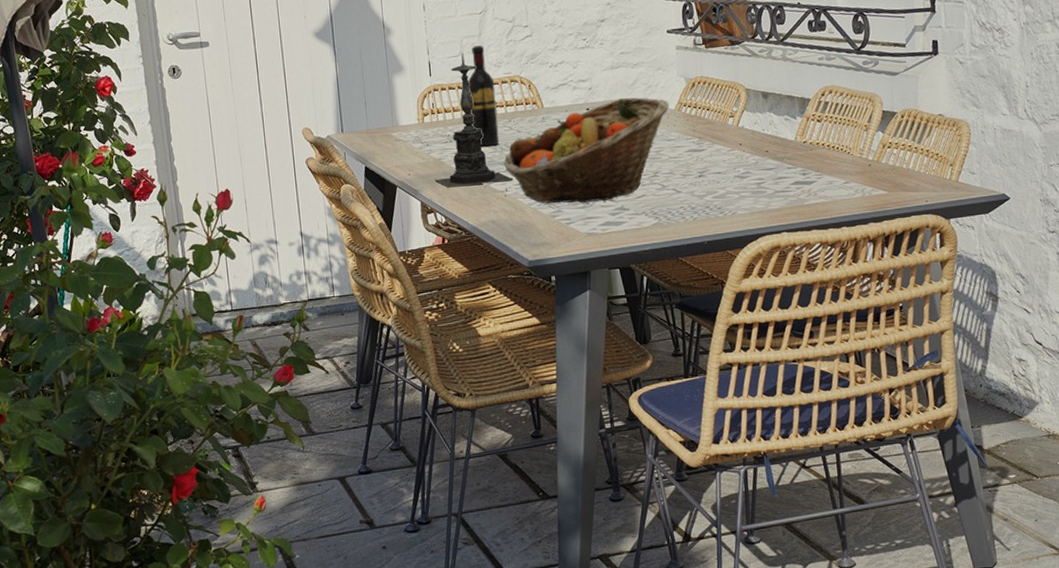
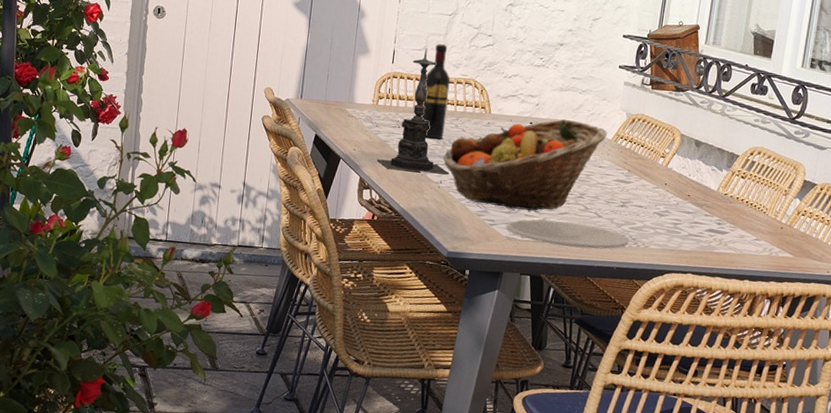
plate: none [584,203,715,232] -> present [506,219,629,249]

